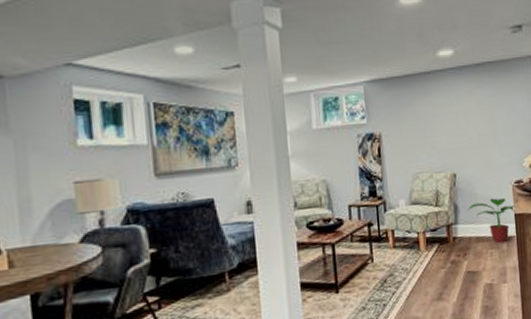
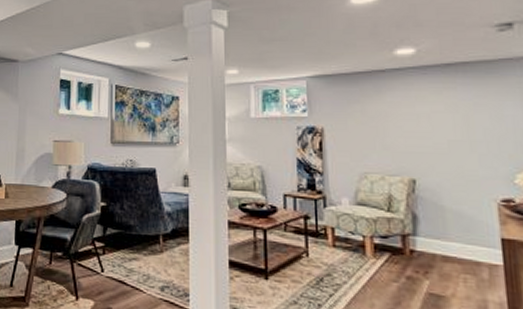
potted plant: present [468,198,516,244] -> none [432,214,503,271]

